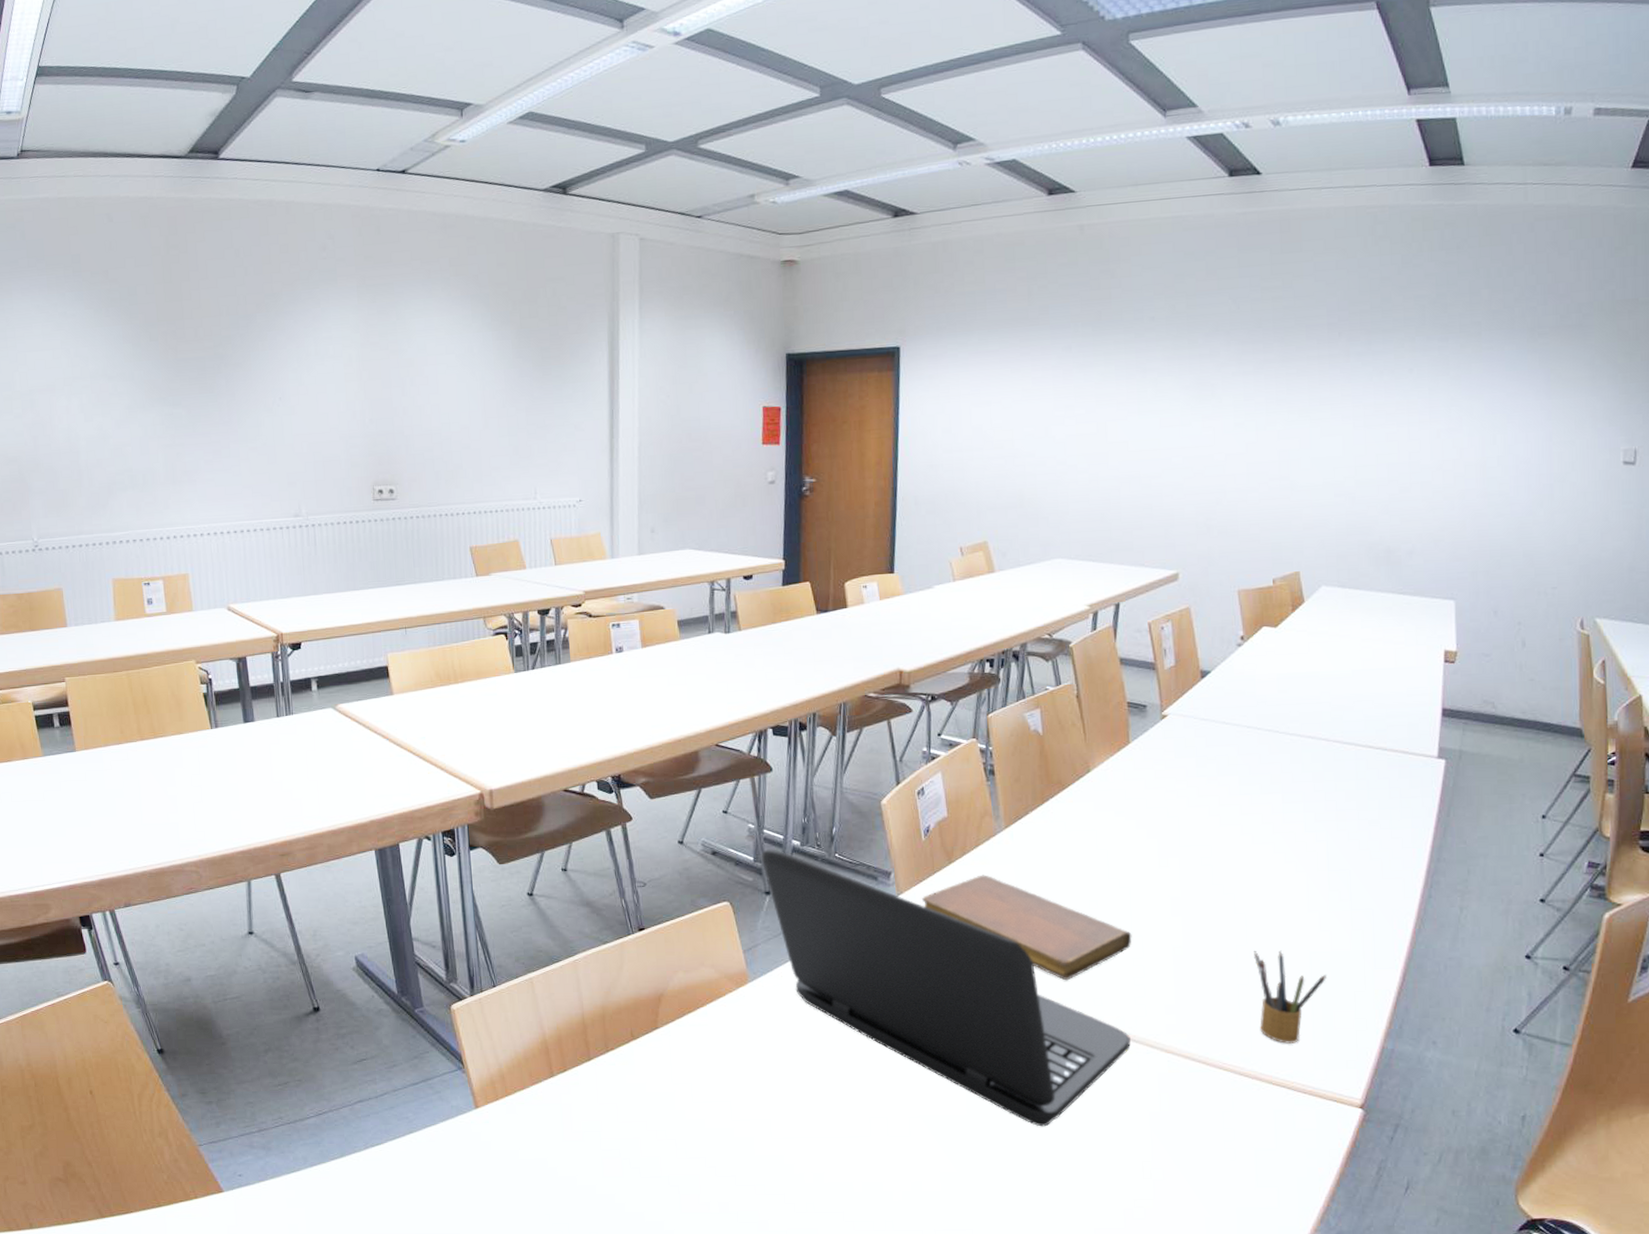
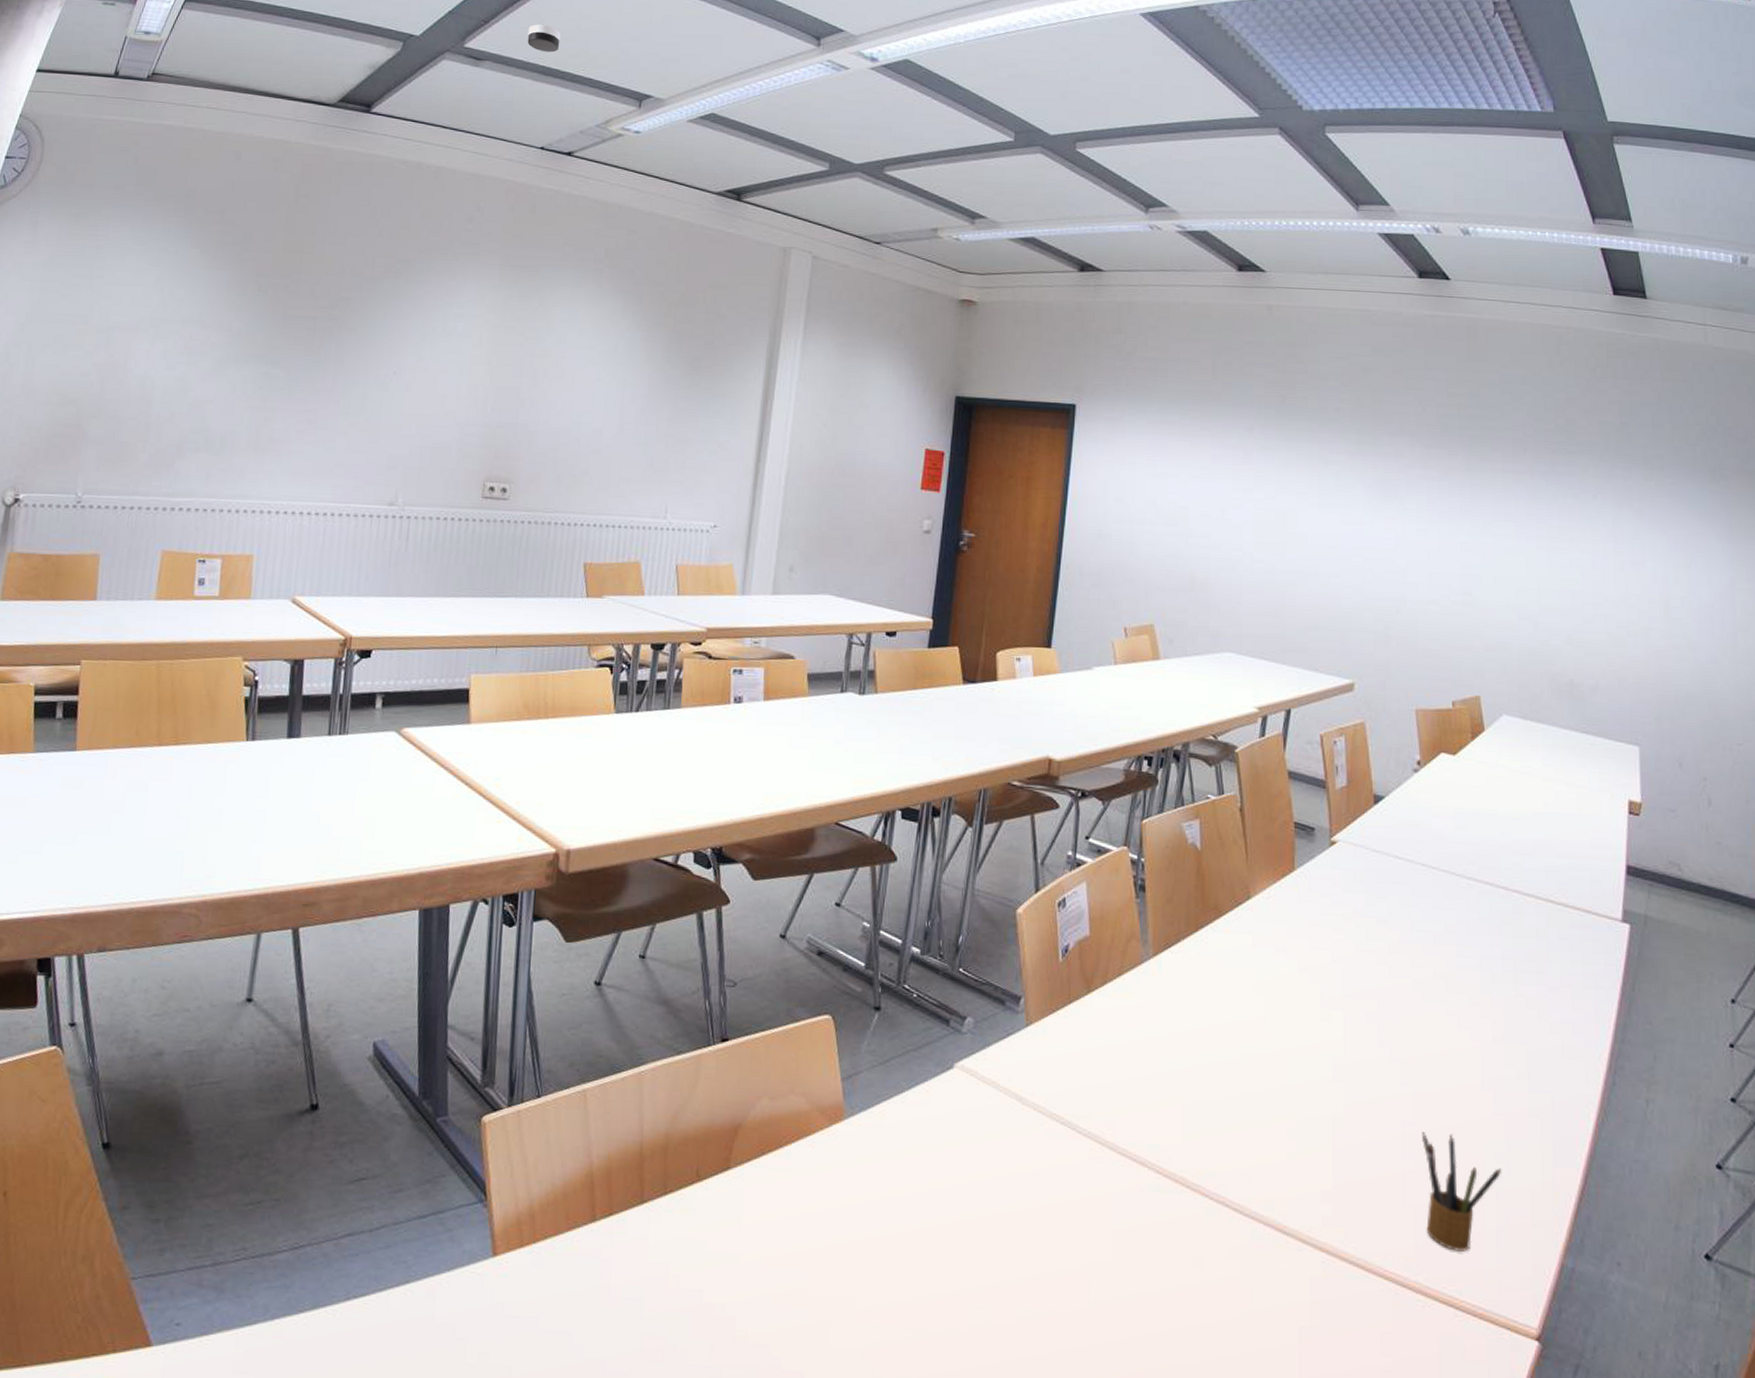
smoke detector: none [348,47,380,76] -> present [527,24,561,53]
laptop: present [761,849,1131,1127] -> none [873,954,1281,1336]
notebook: present [922,874,1132,981] -> none [1054,1010,1288,1150]

